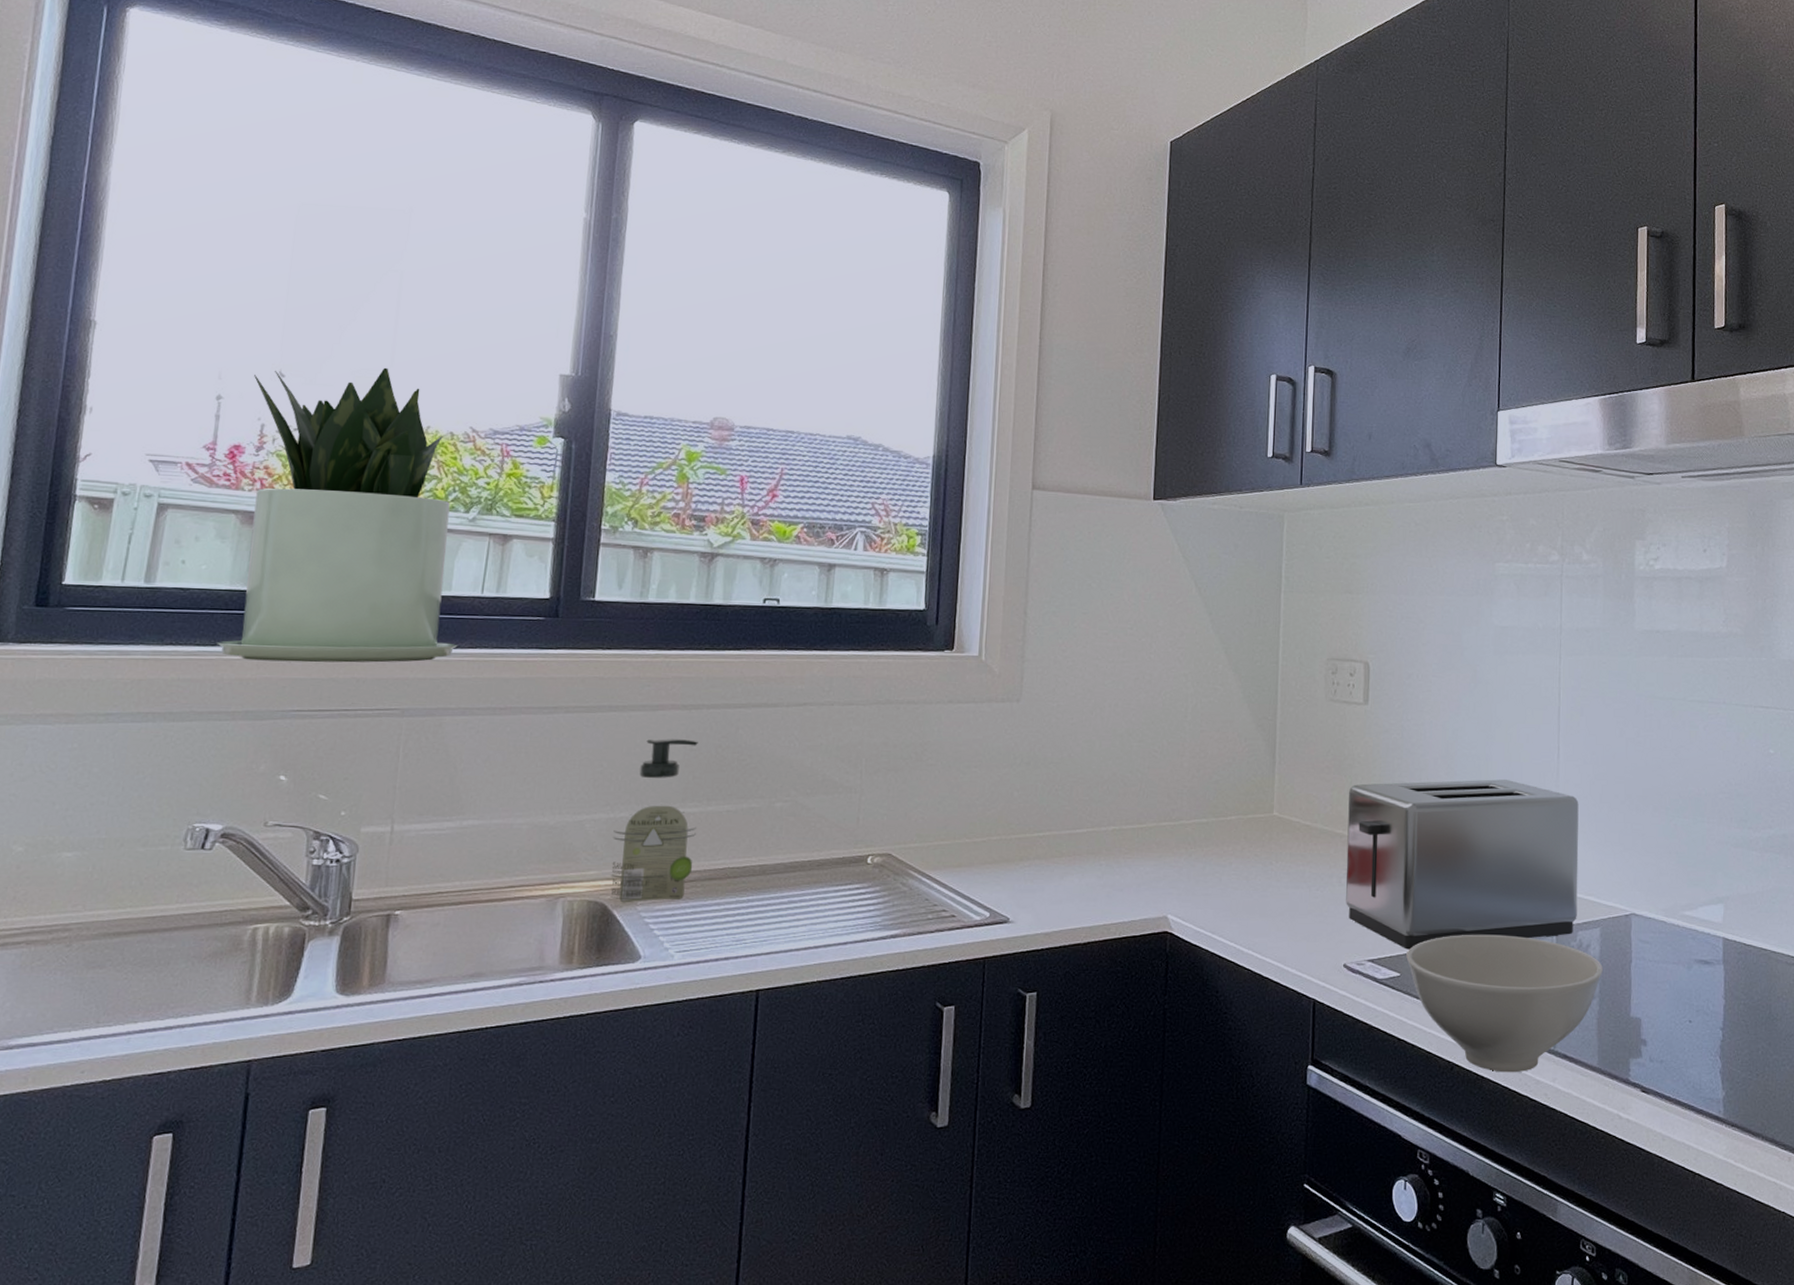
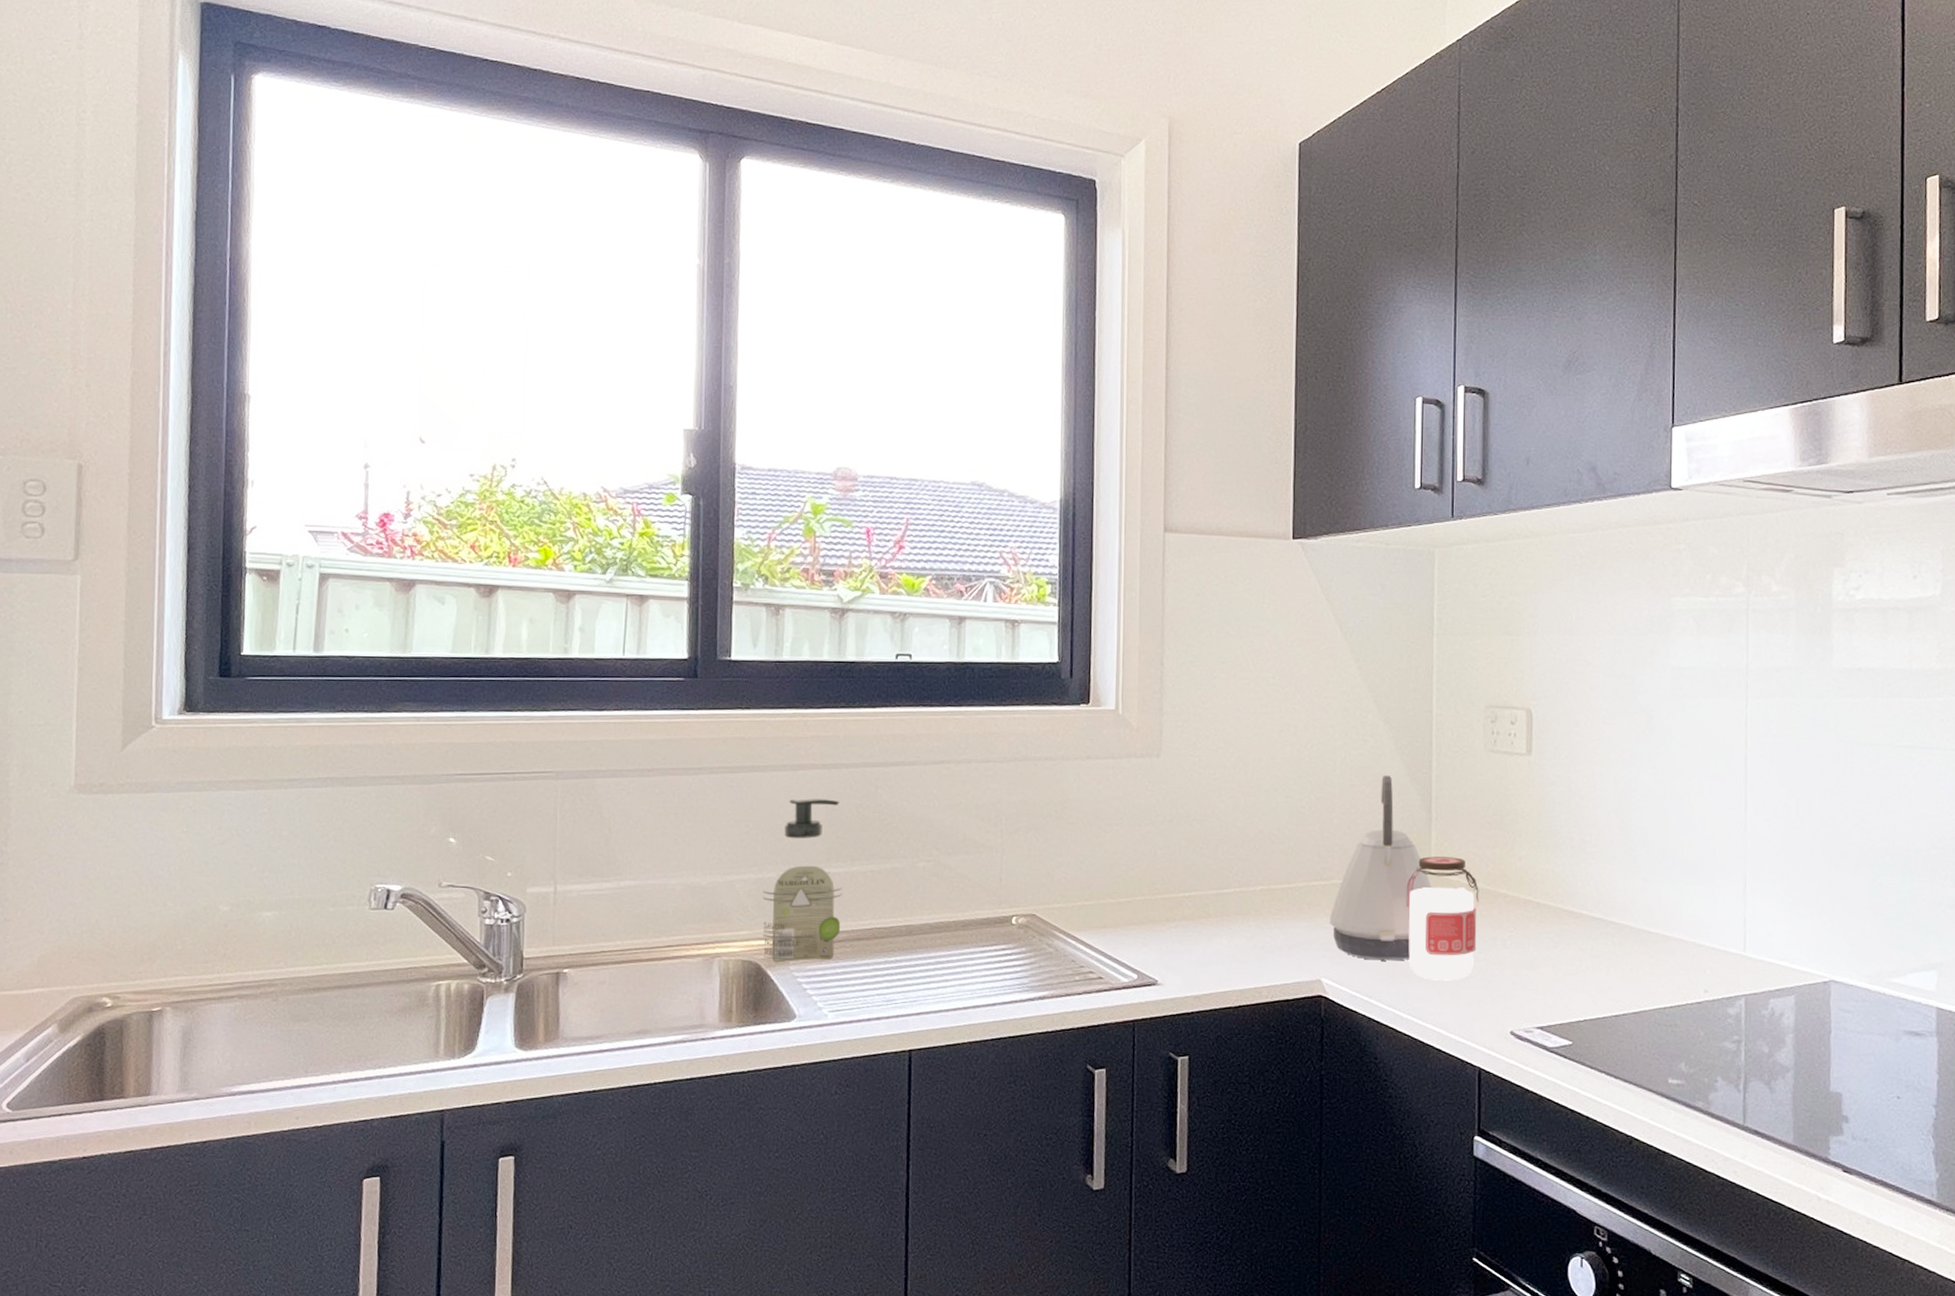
planter: present [215,367,458,663] -> none [382,429,604,727]
kettle: none [1177,721,1274,898] -> present [1330,775,1432,961]
jar: none [1249,798,1318,917] -> present [1406,856,1479,981]
toaster: present [1345,779,1579,950] -> none [1511,835,1770,1017]
bowl: present [1406,934,1603,1073] -> none [1578,1001,1798,1149]

